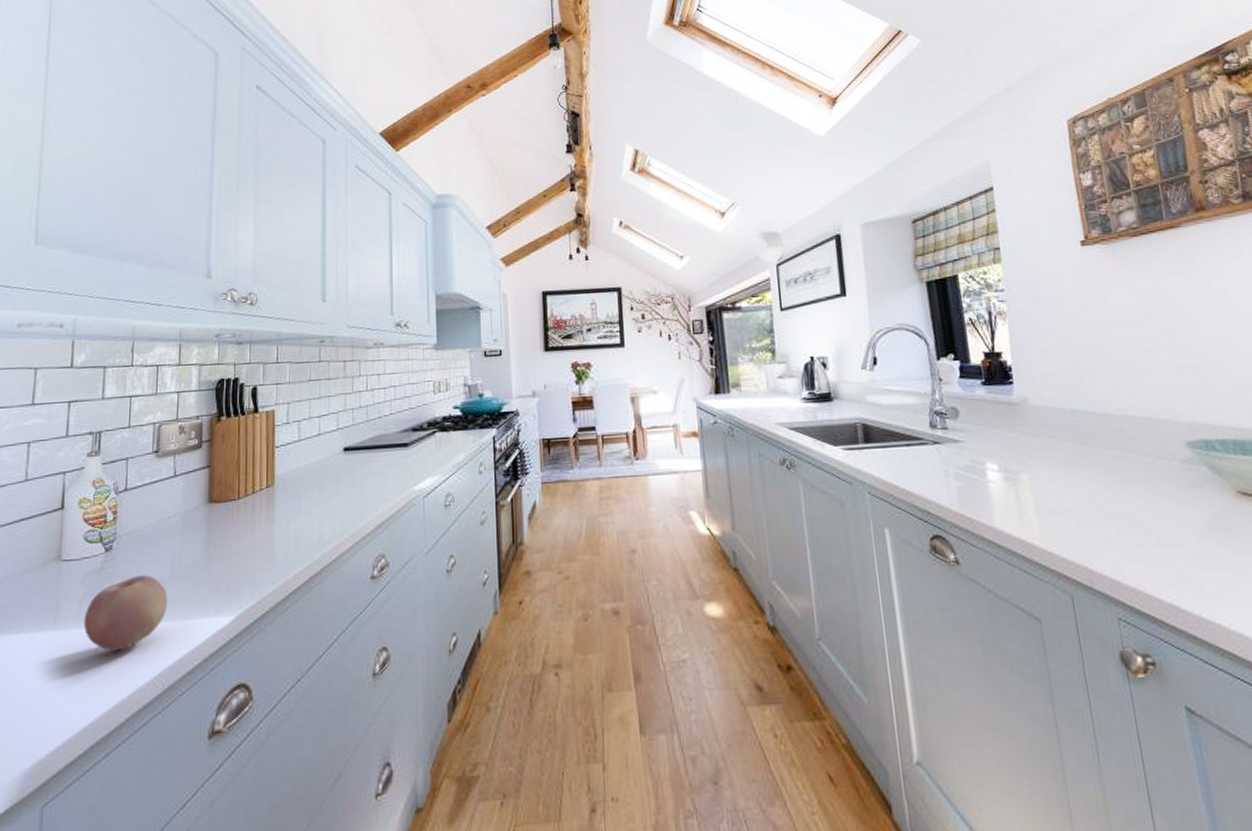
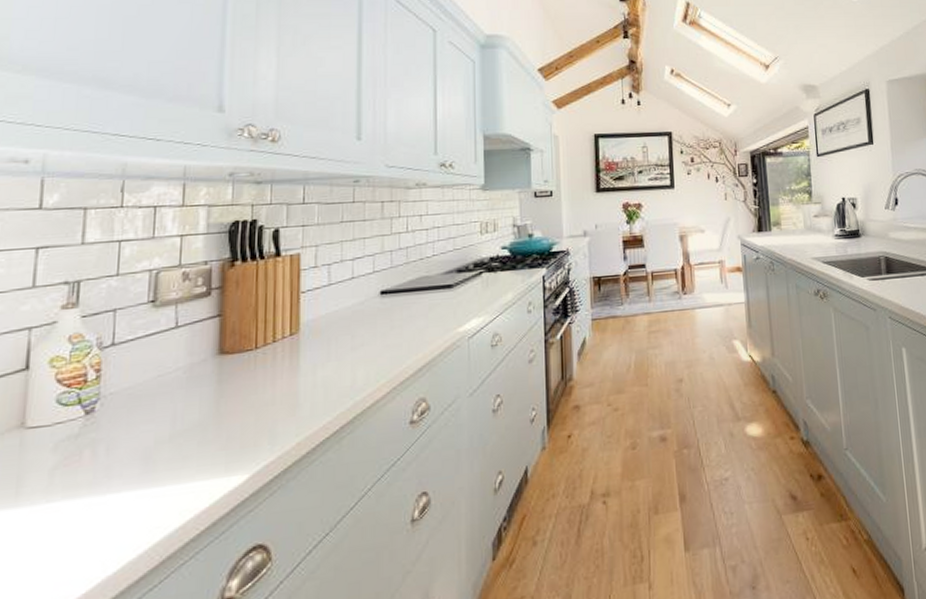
fruit: present [83,575,168,651] -> none [55,437,167,525]

